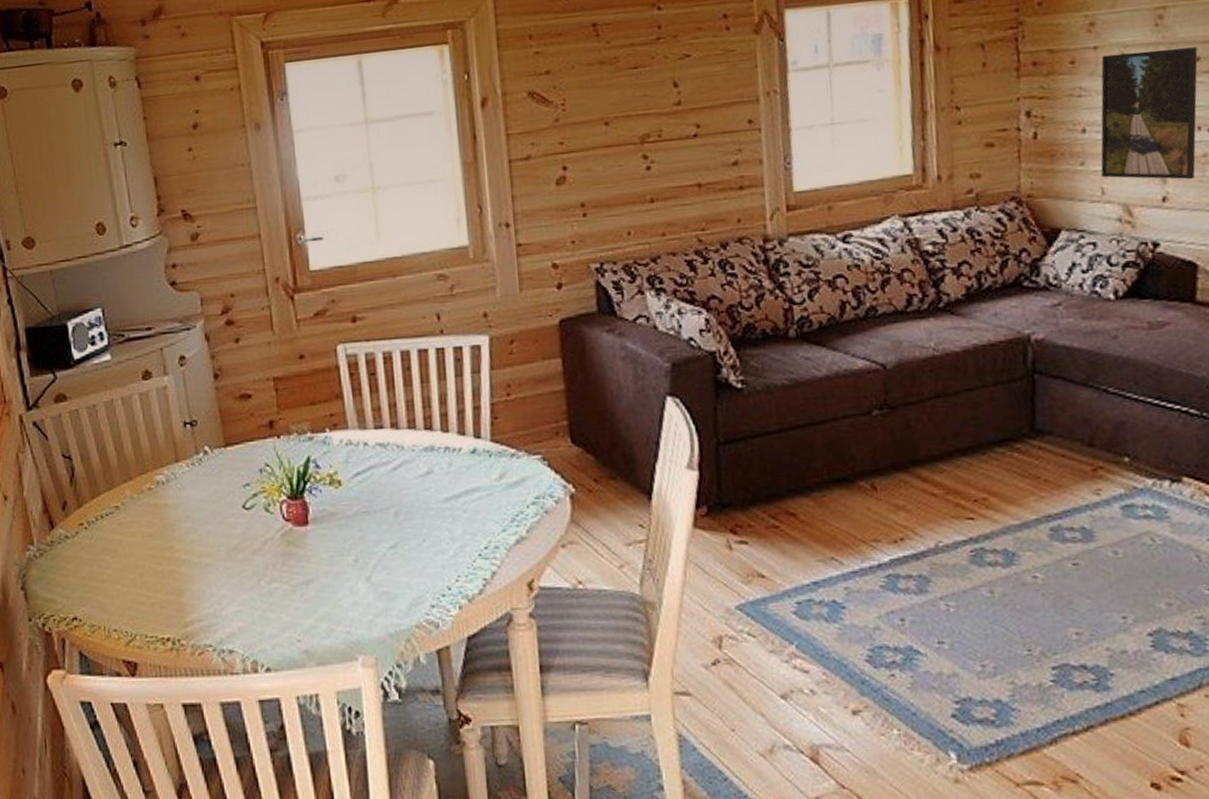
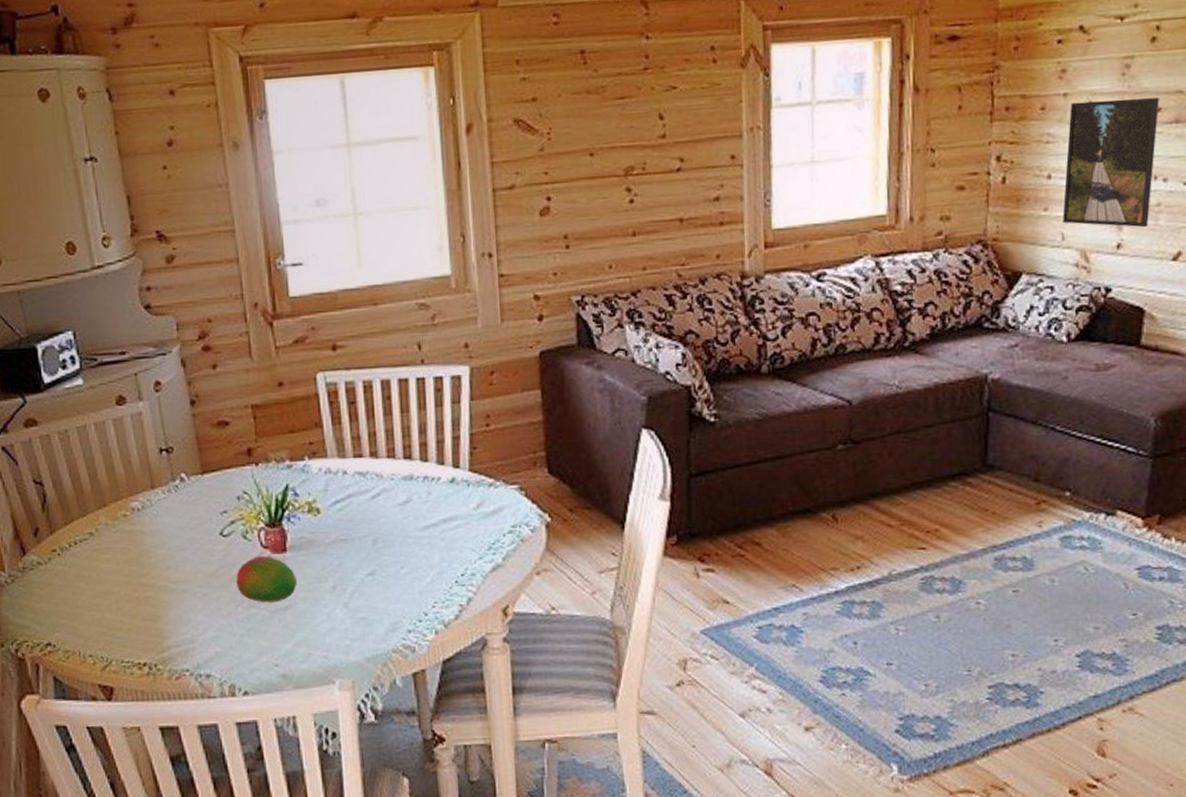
fruit: none [258,529,319,577] -> present [236,556,297,603]

